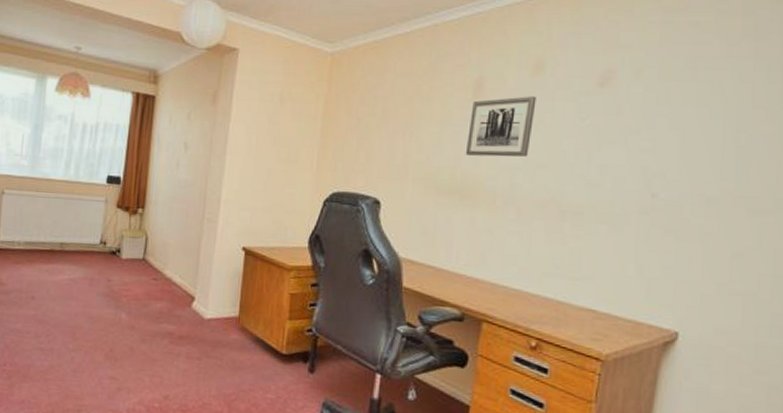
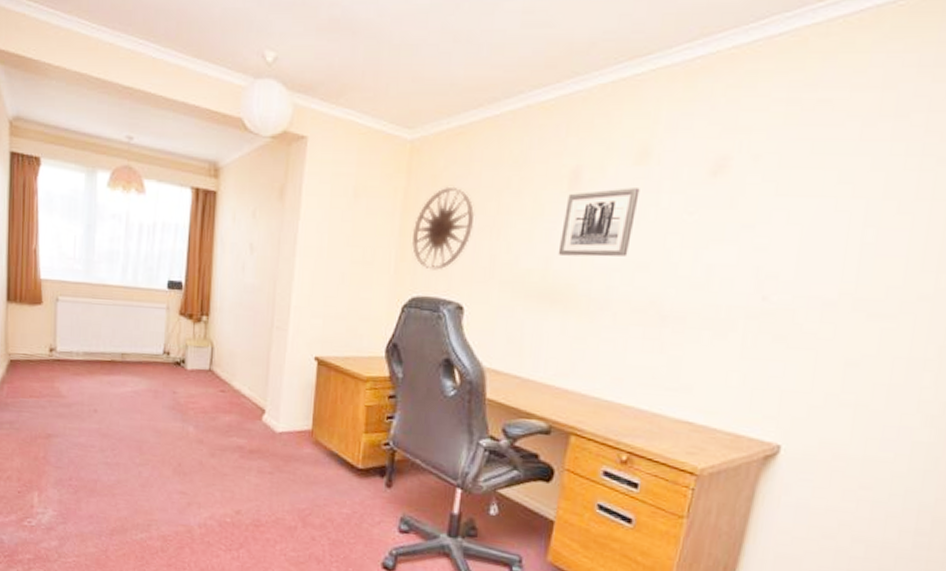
wall art: none [333,93,390,168] -> present [412,186,475,270]

